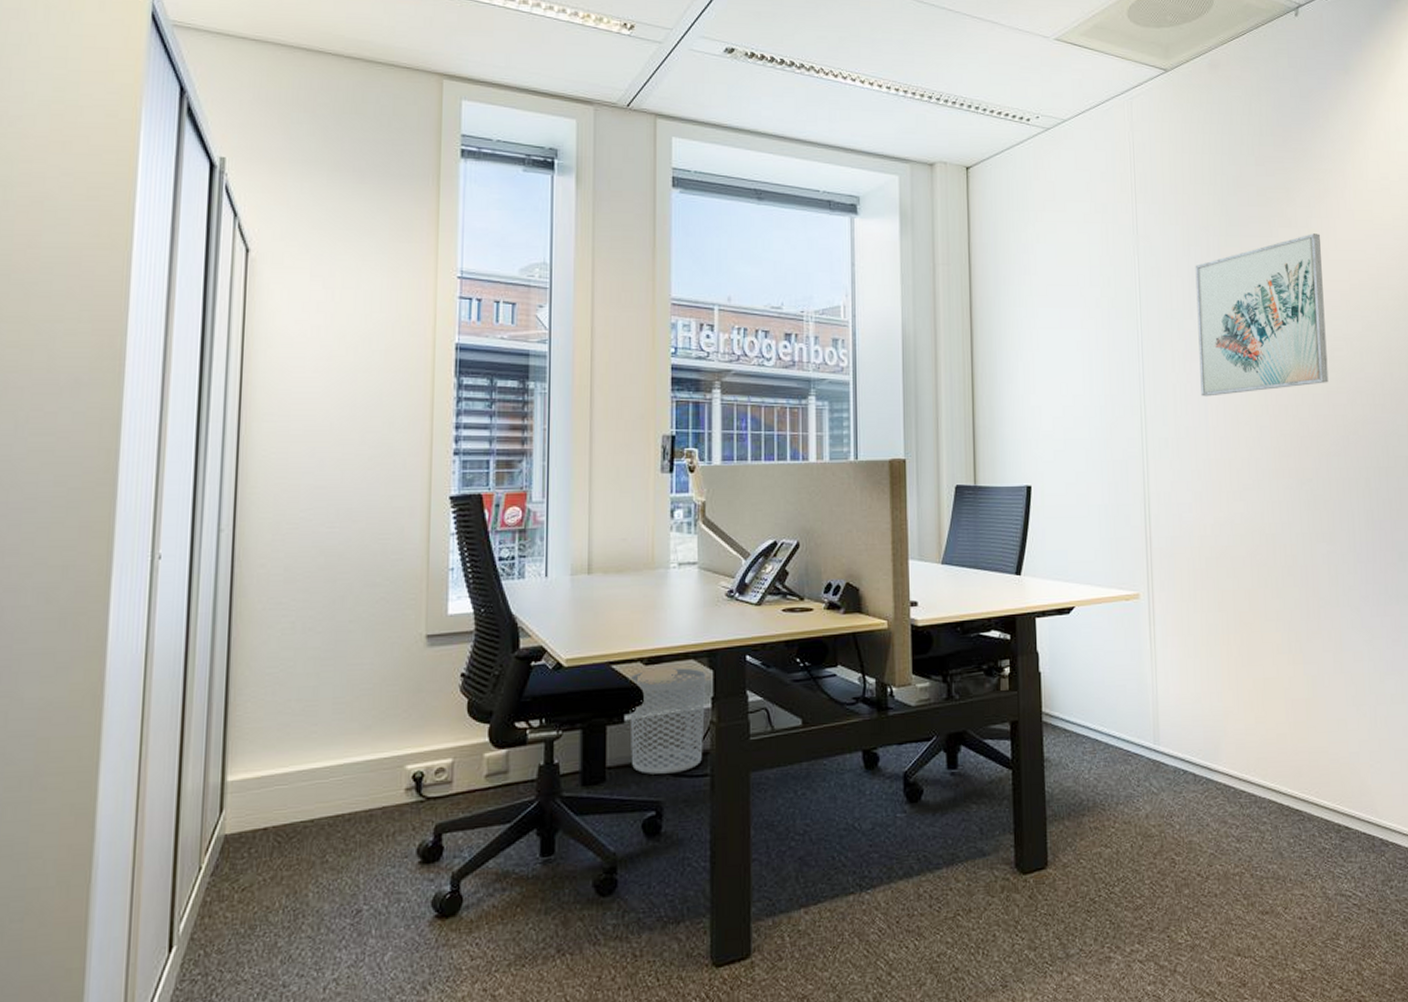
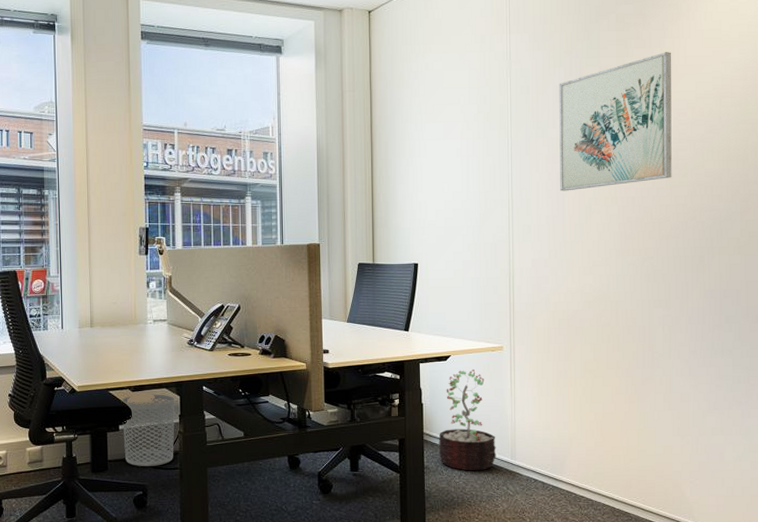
decorative plant: none [1061,624,1135,763] -> present [438,369,496,471]

